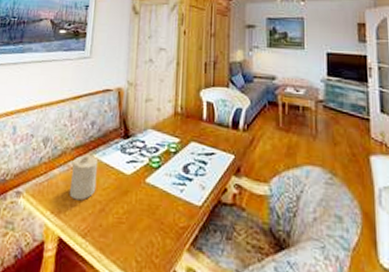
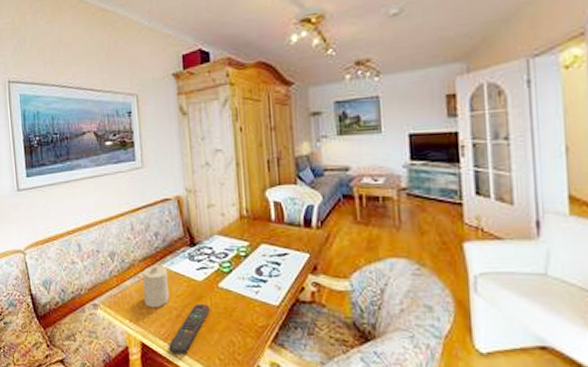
remote control: none [86,198,134,254] -> present [169,303,210,355]

